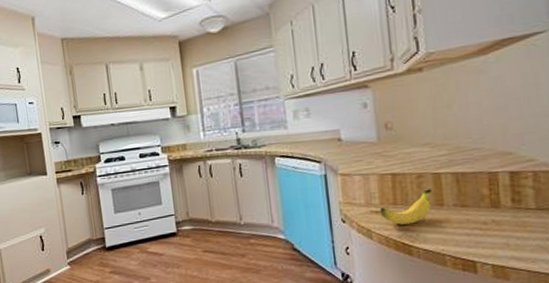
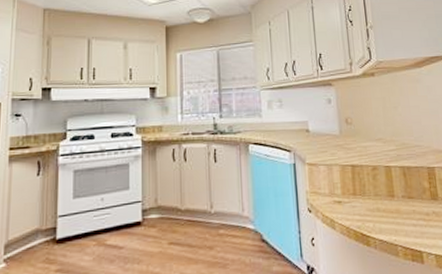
banana: present [380,189,433,225] -> none [342,181,385,215]

